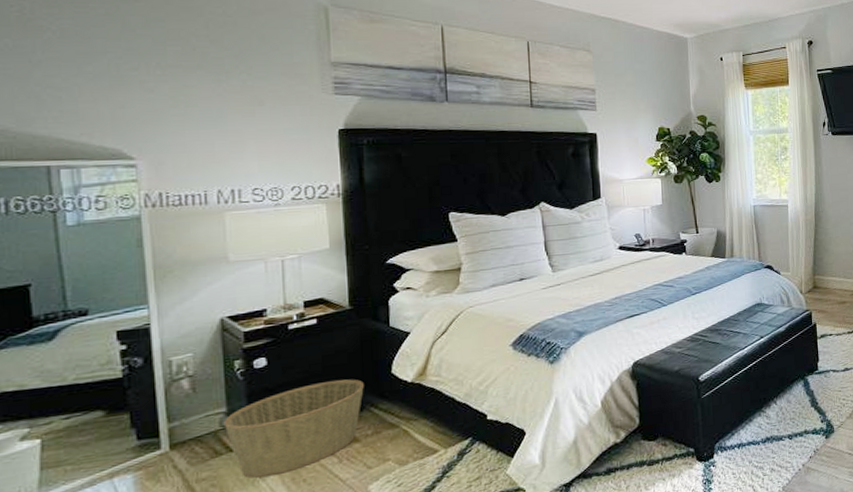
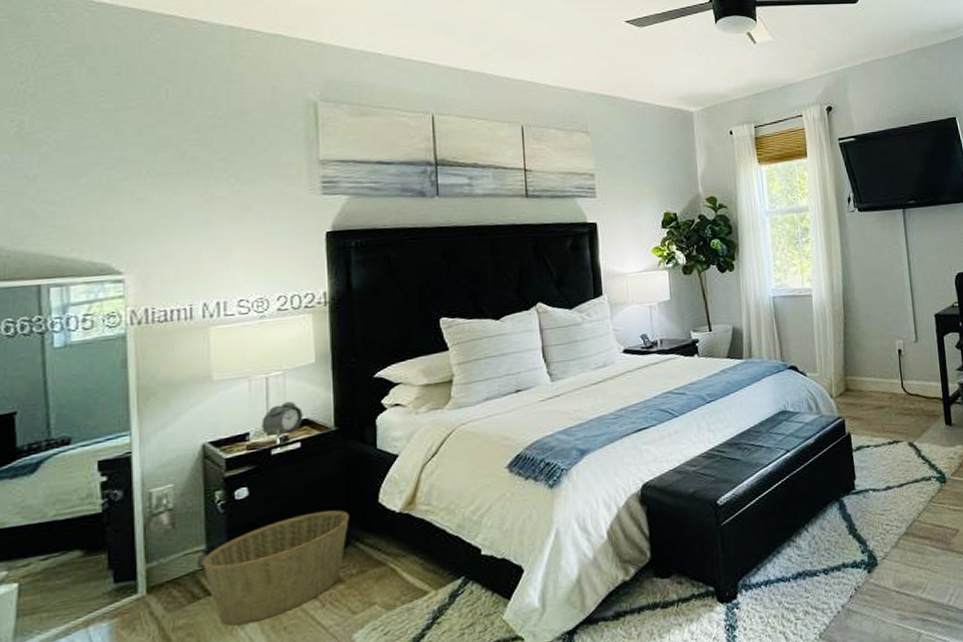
alarm clock: none [278,282,319,314] -> present [261,401,303,438]

